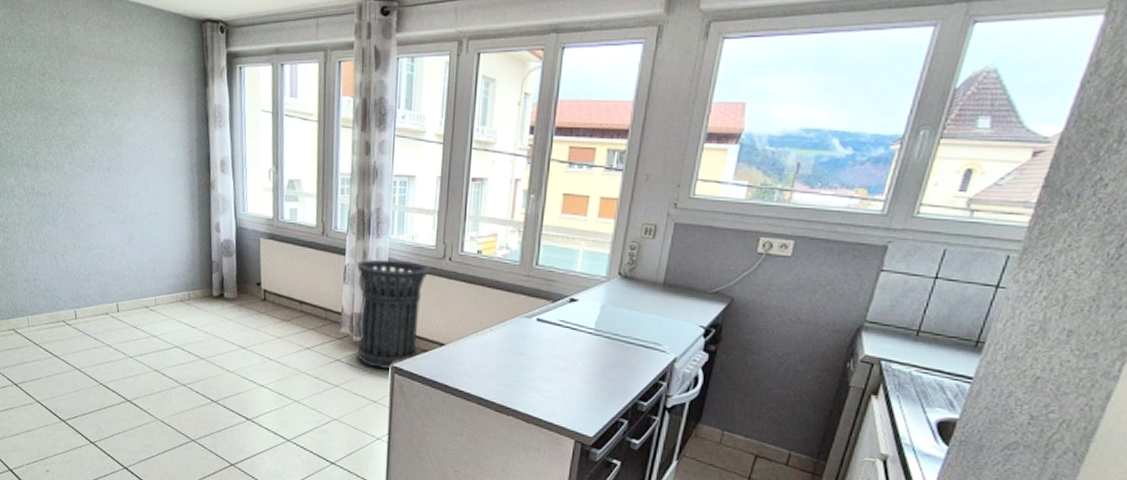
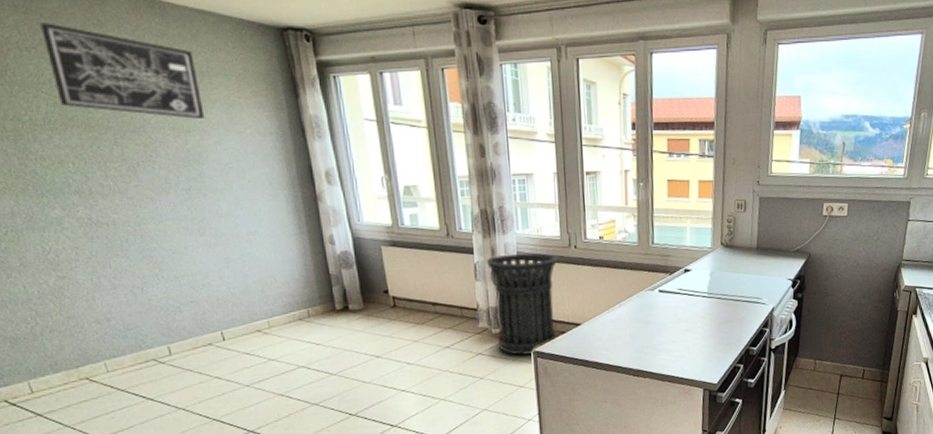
wall art: none [20,15,130,104] -> present [40,22,205,119]

